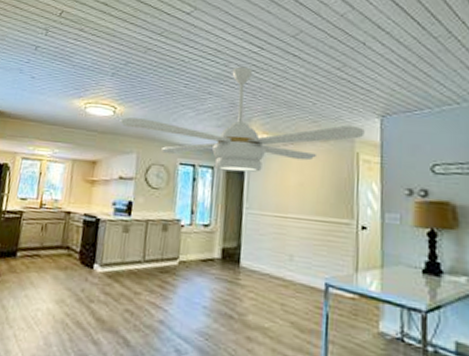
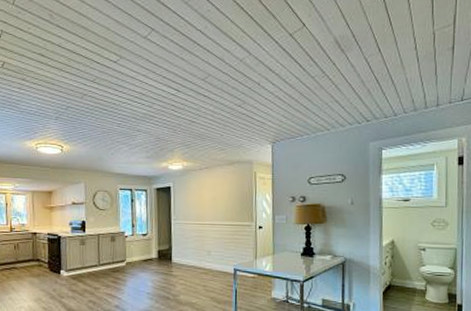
ceiling fan: present [120,66,365,173] -> none [67,107,260,193]

